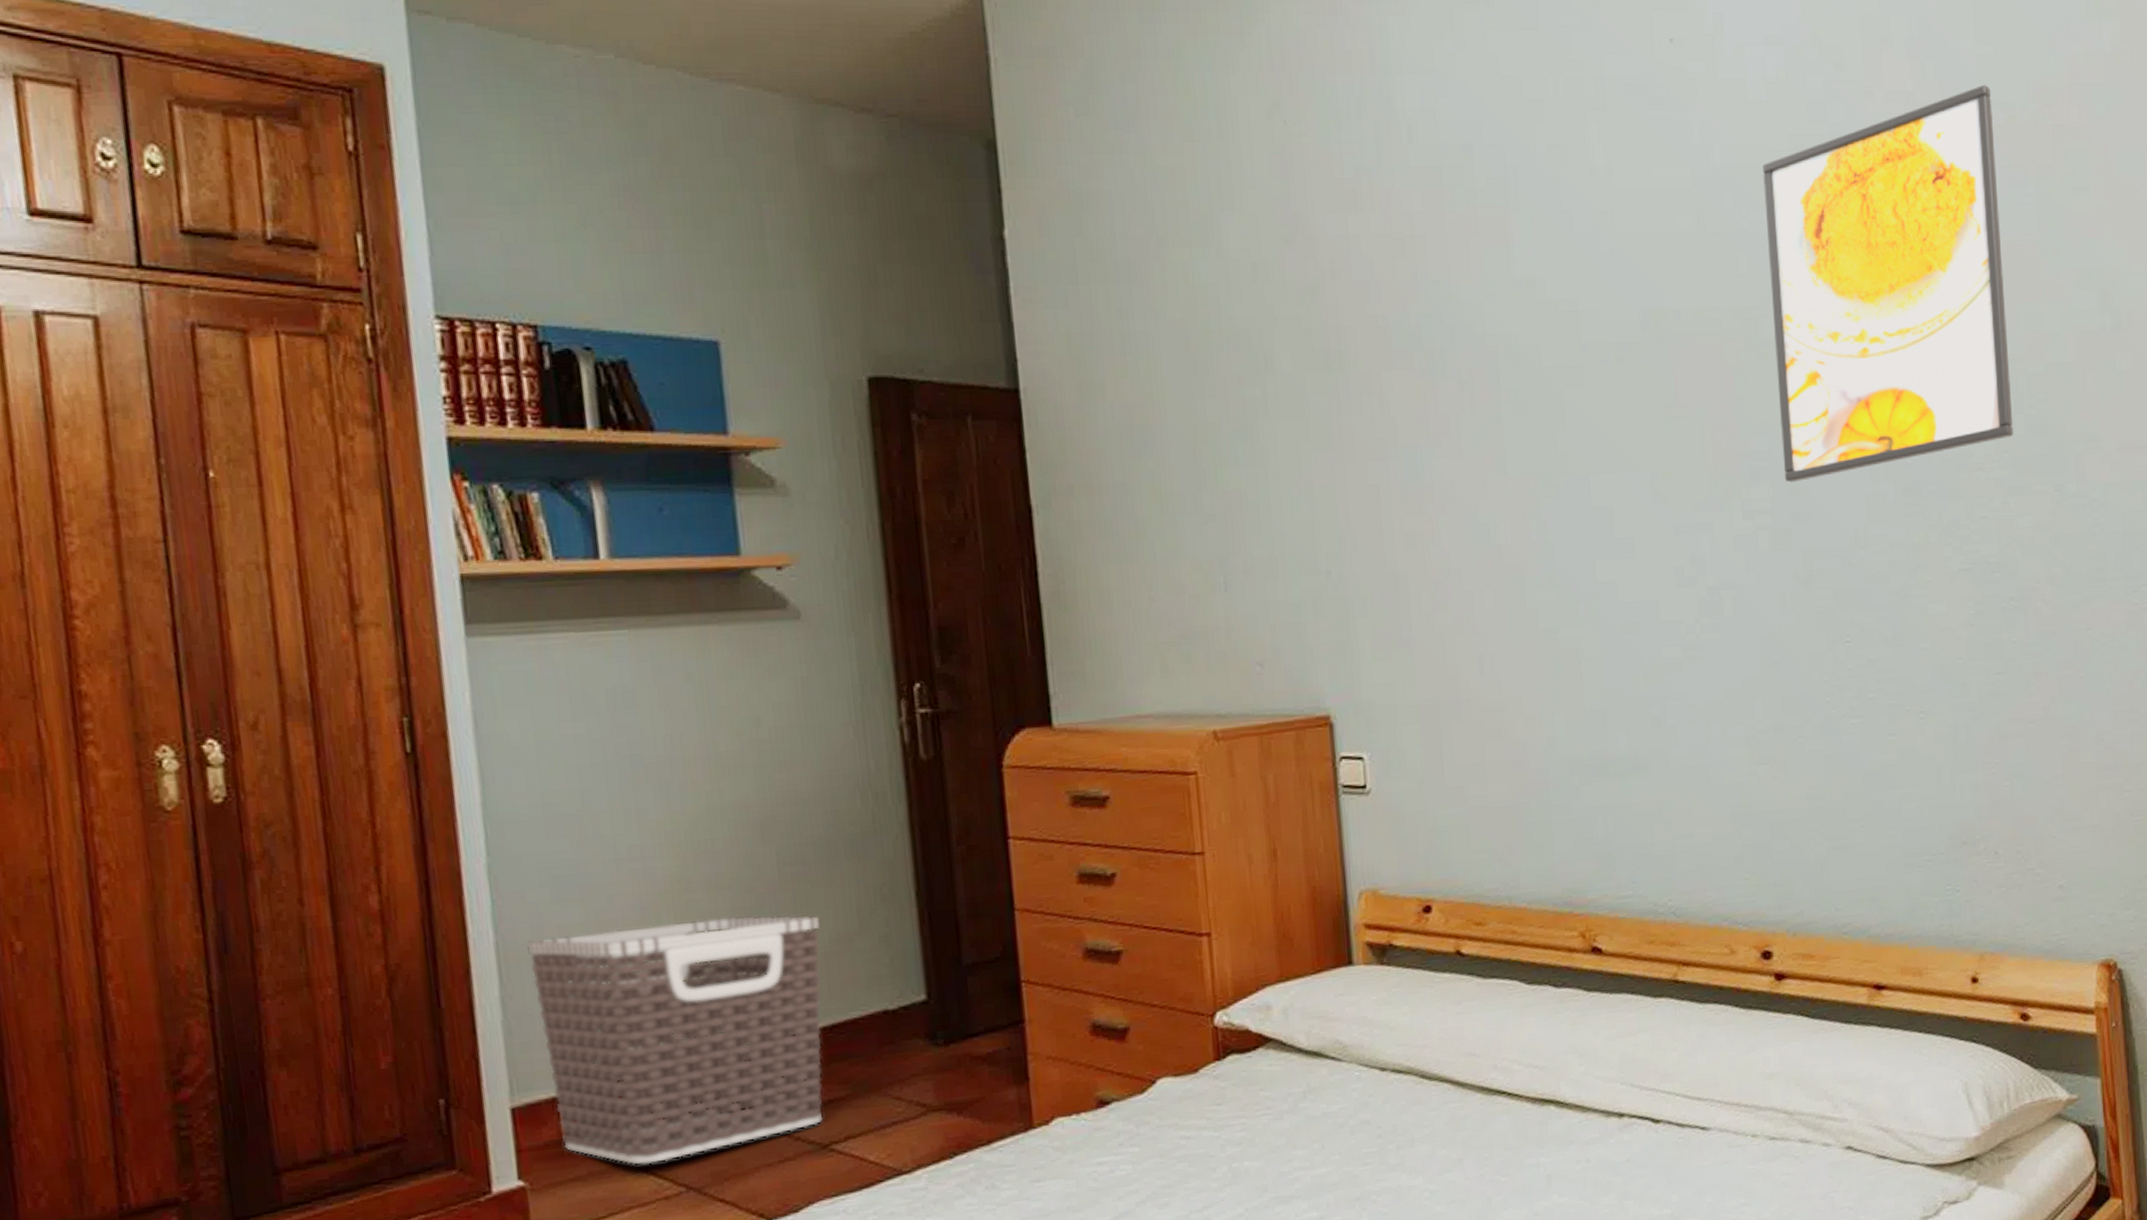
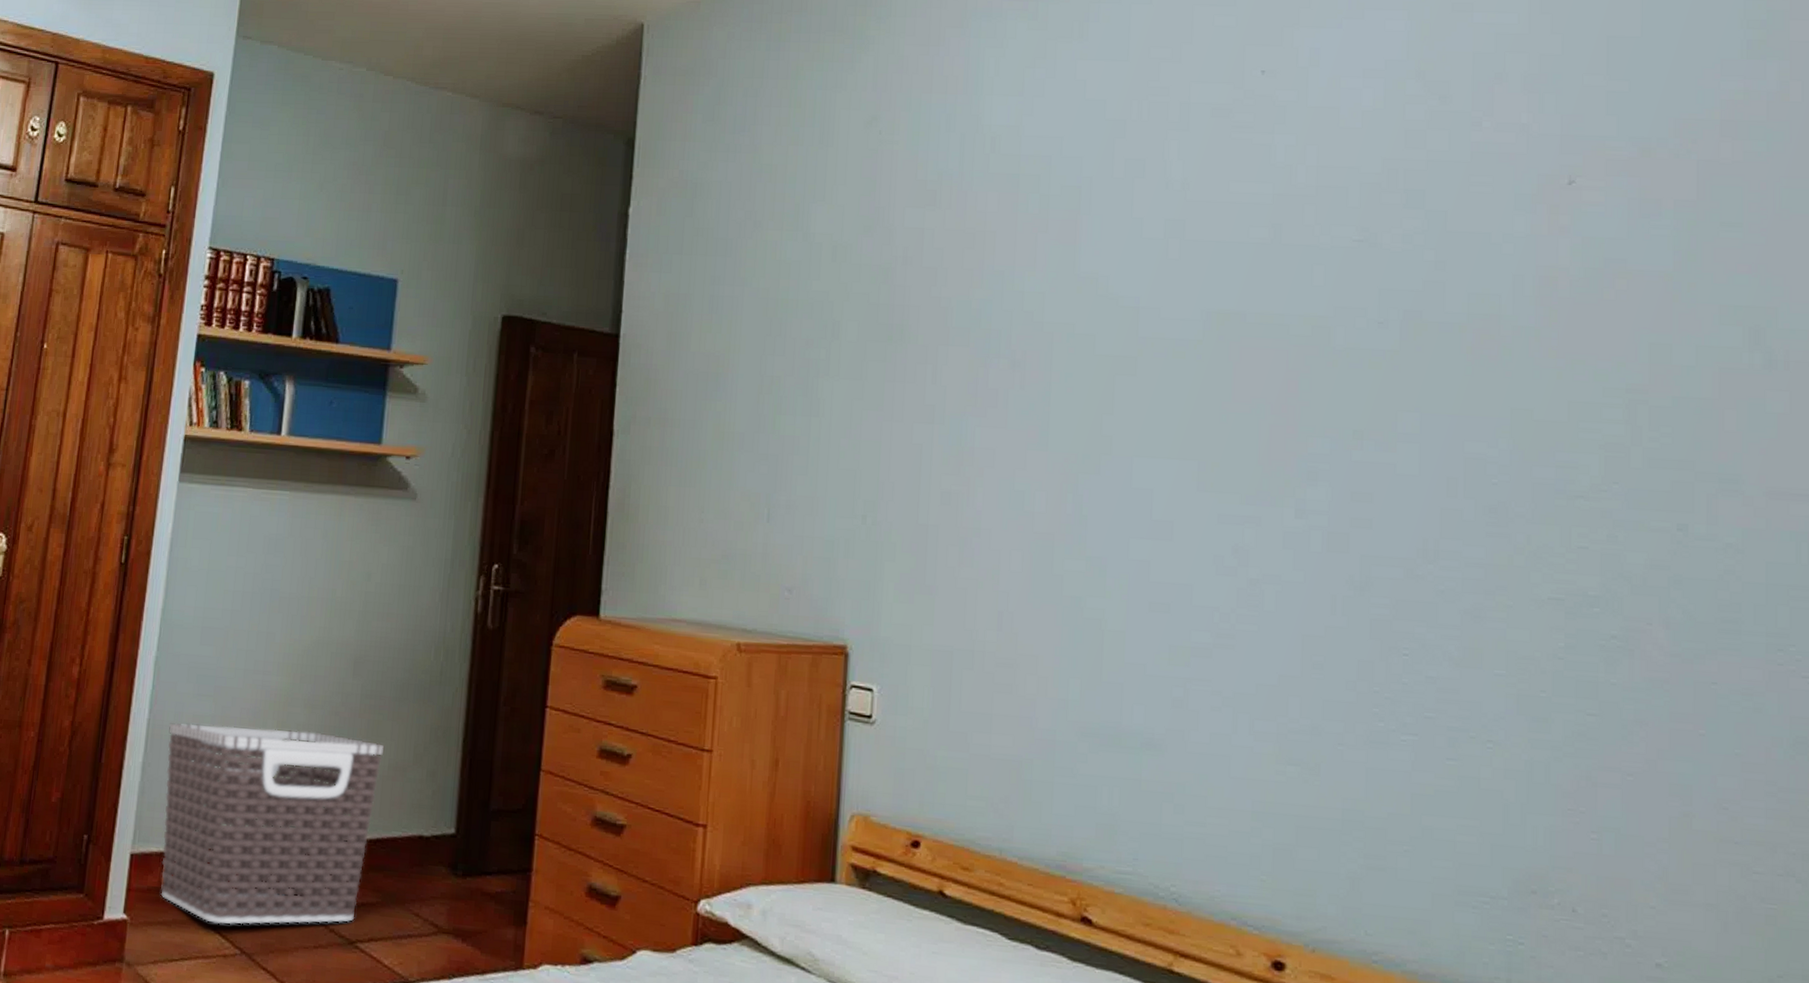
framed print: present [1762,84,2014,483] -> none [1346,118,1628,488]

